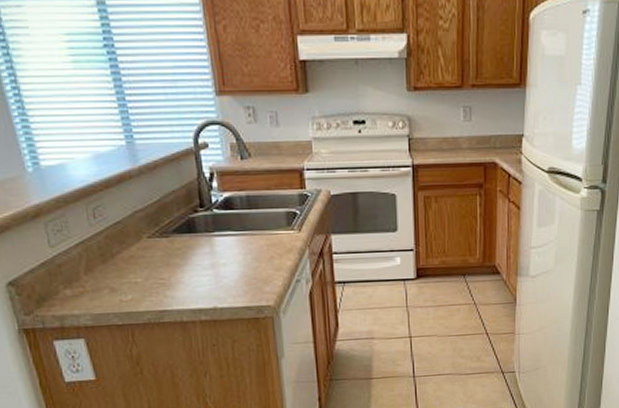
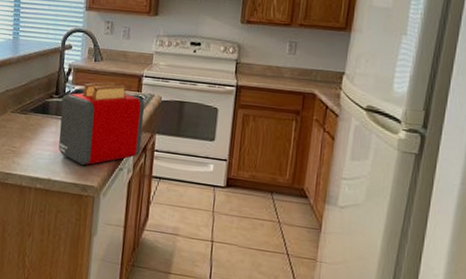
toaster: none [210,182,317,284] -> present [58,82,145,165]

